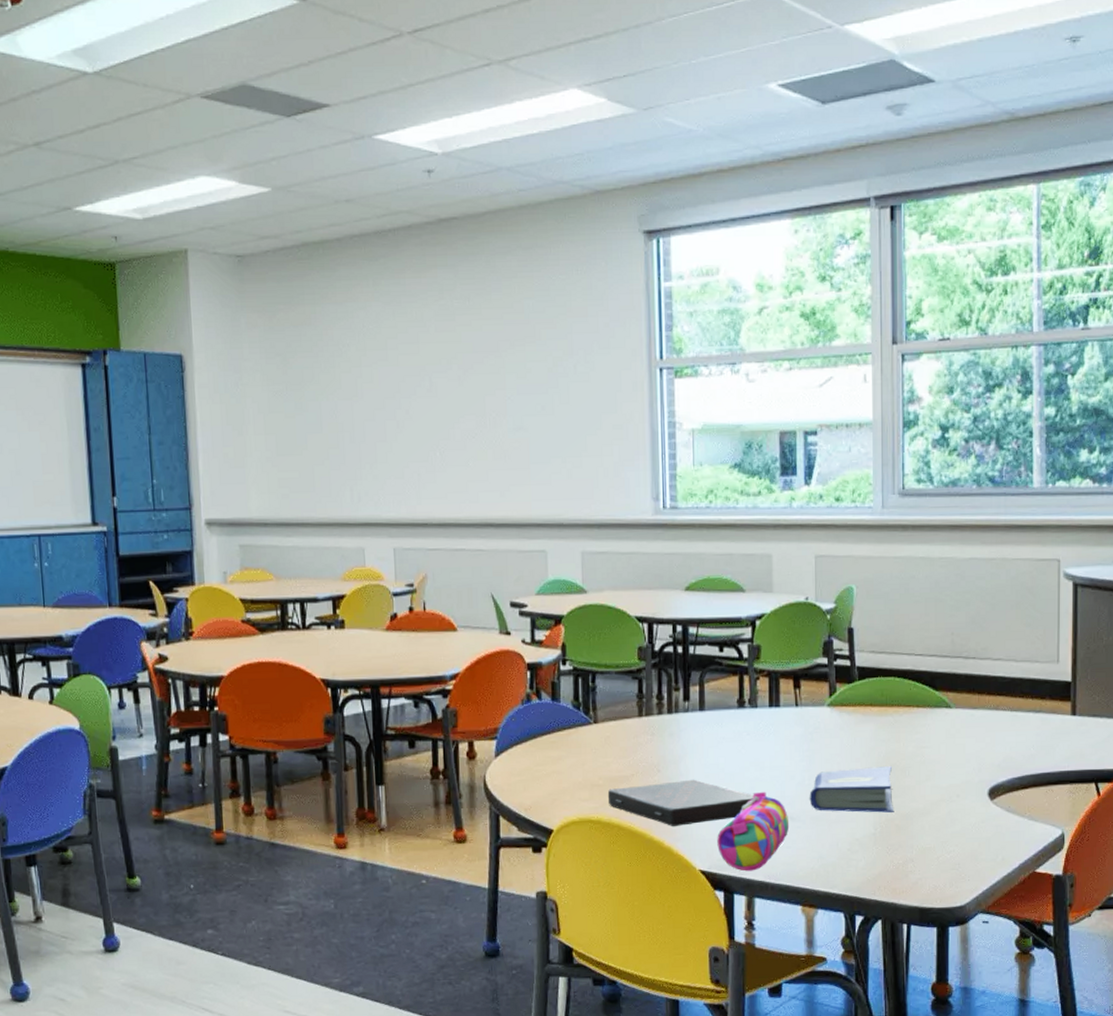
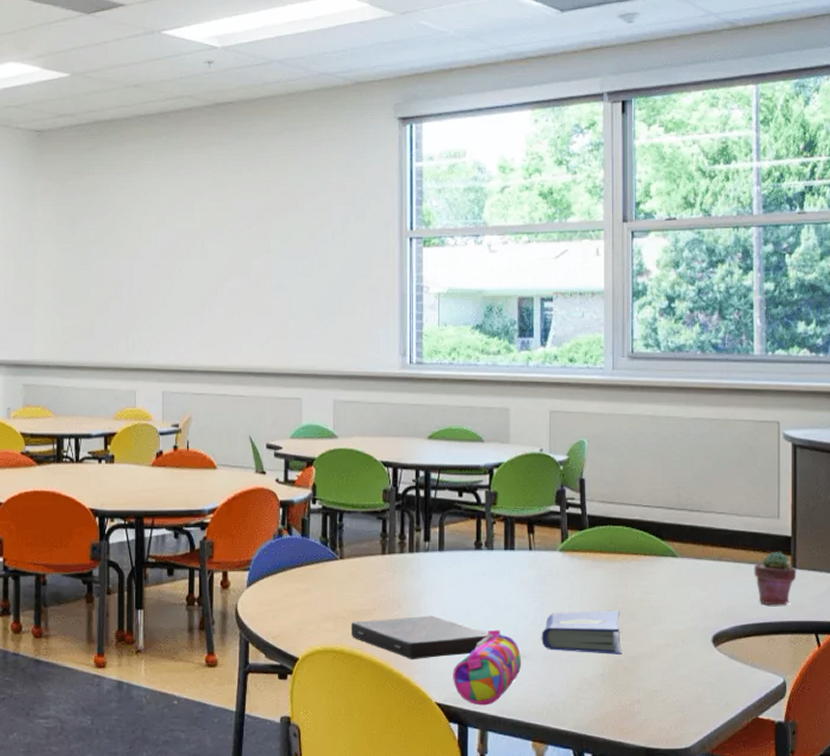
potted succulent: none [1032,697,1076,755] -> present [754,551,797,606]

